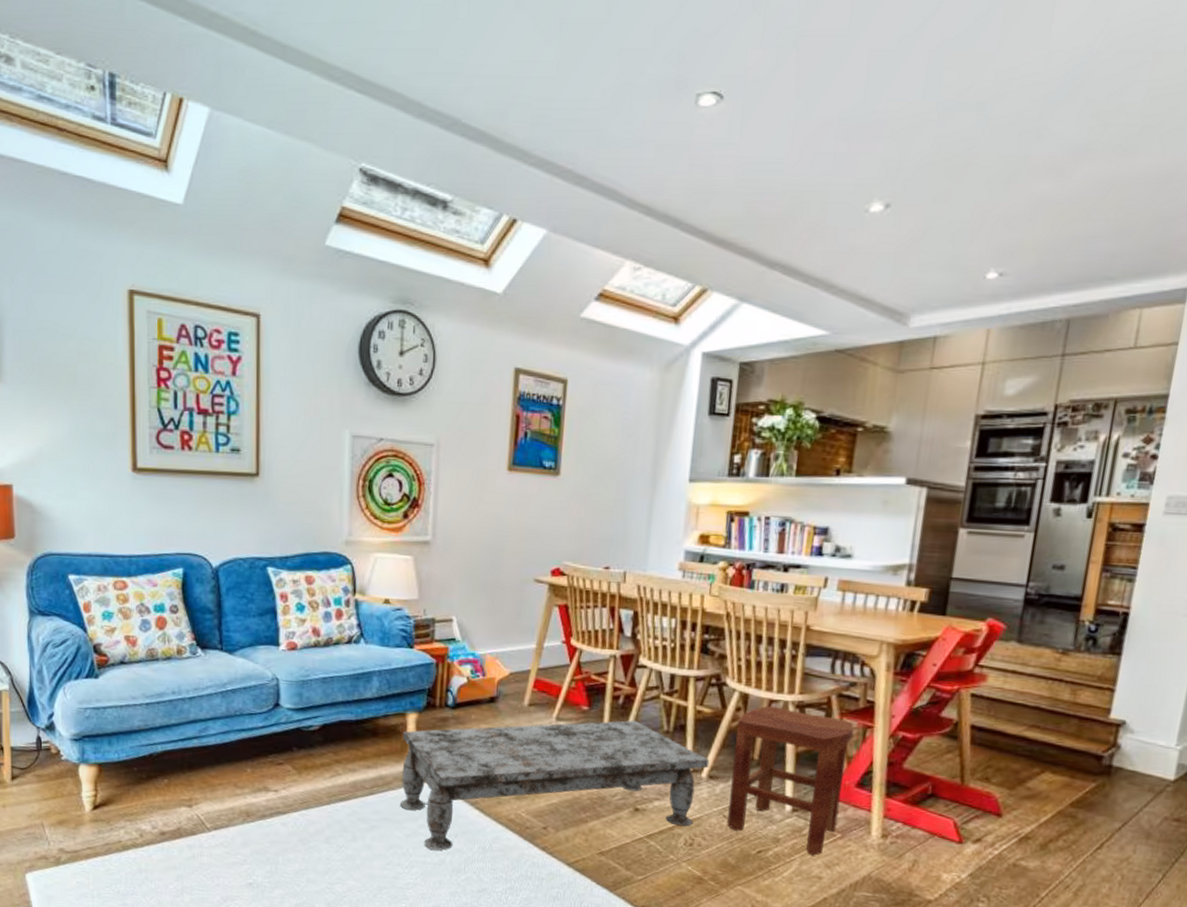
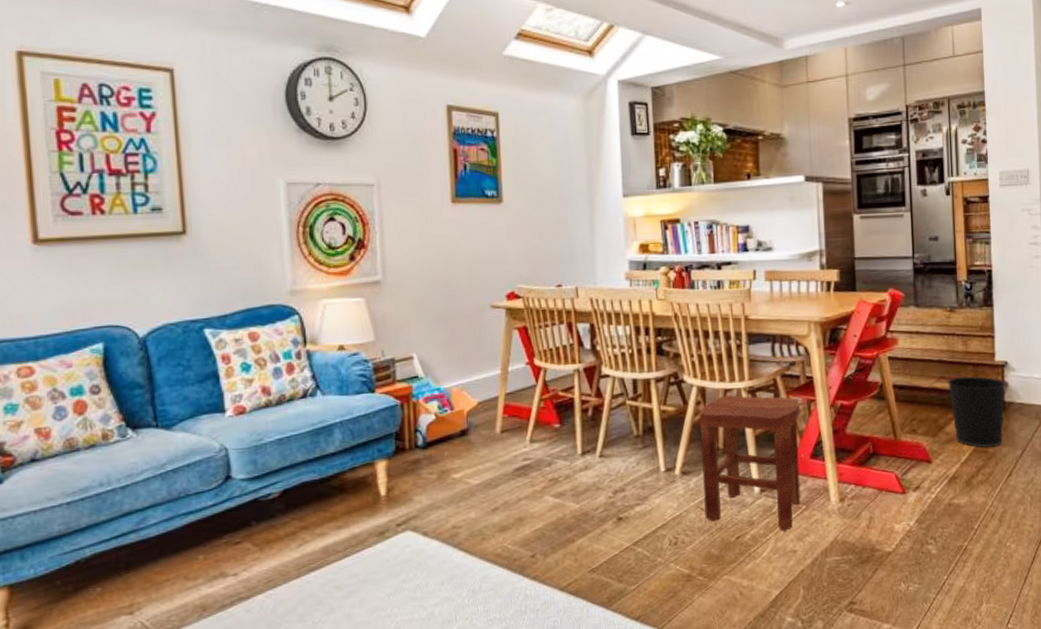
coffee table: present [400,720,710,851] -> none [373,430,681,604]
wastebasket: none [1038,729,1118,813] -> present [947,376,1006,448]

